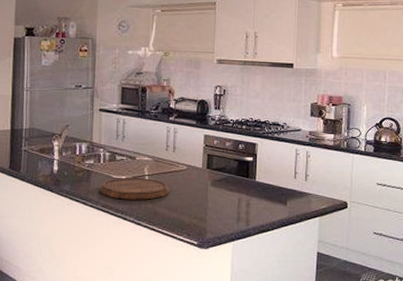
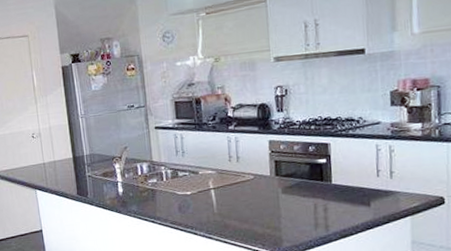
cutting board: present [100,178,170,200] -> none [166,191,238,215]

